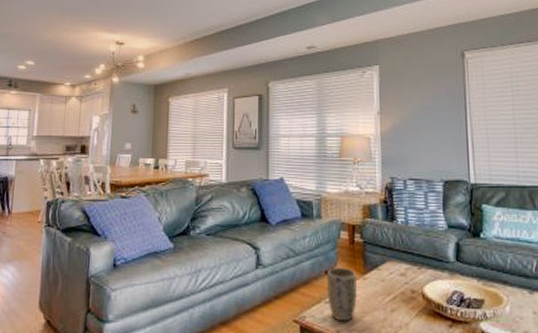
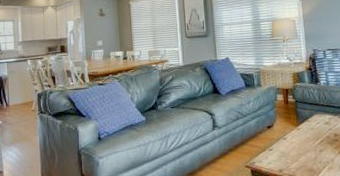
plant pot: present [327,267,357,322] -> none [269,122,293,163]

